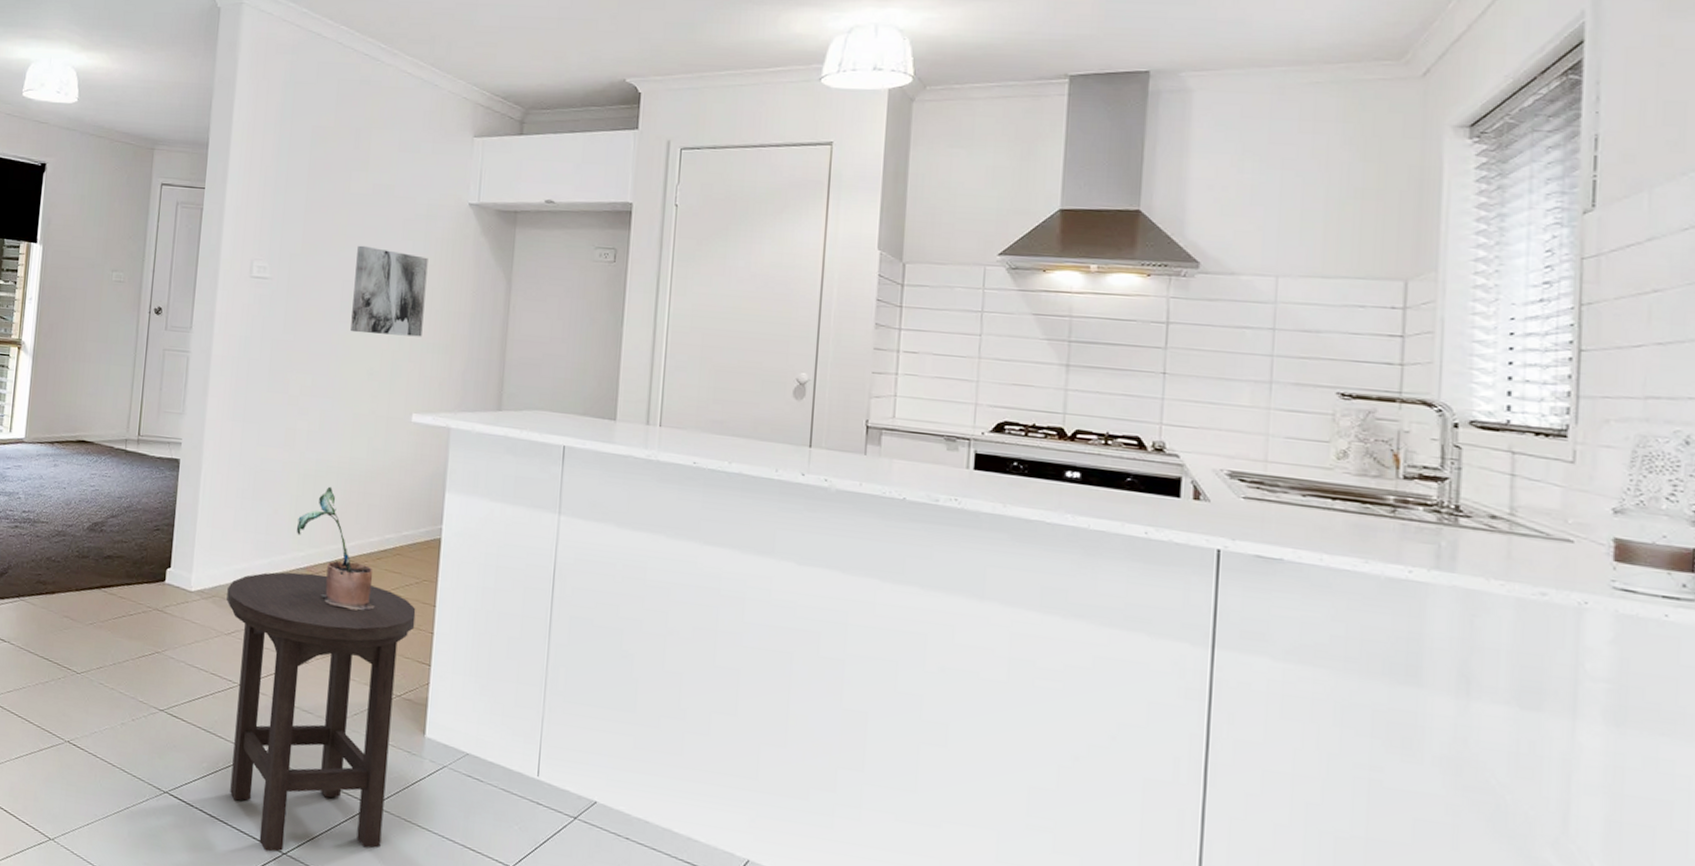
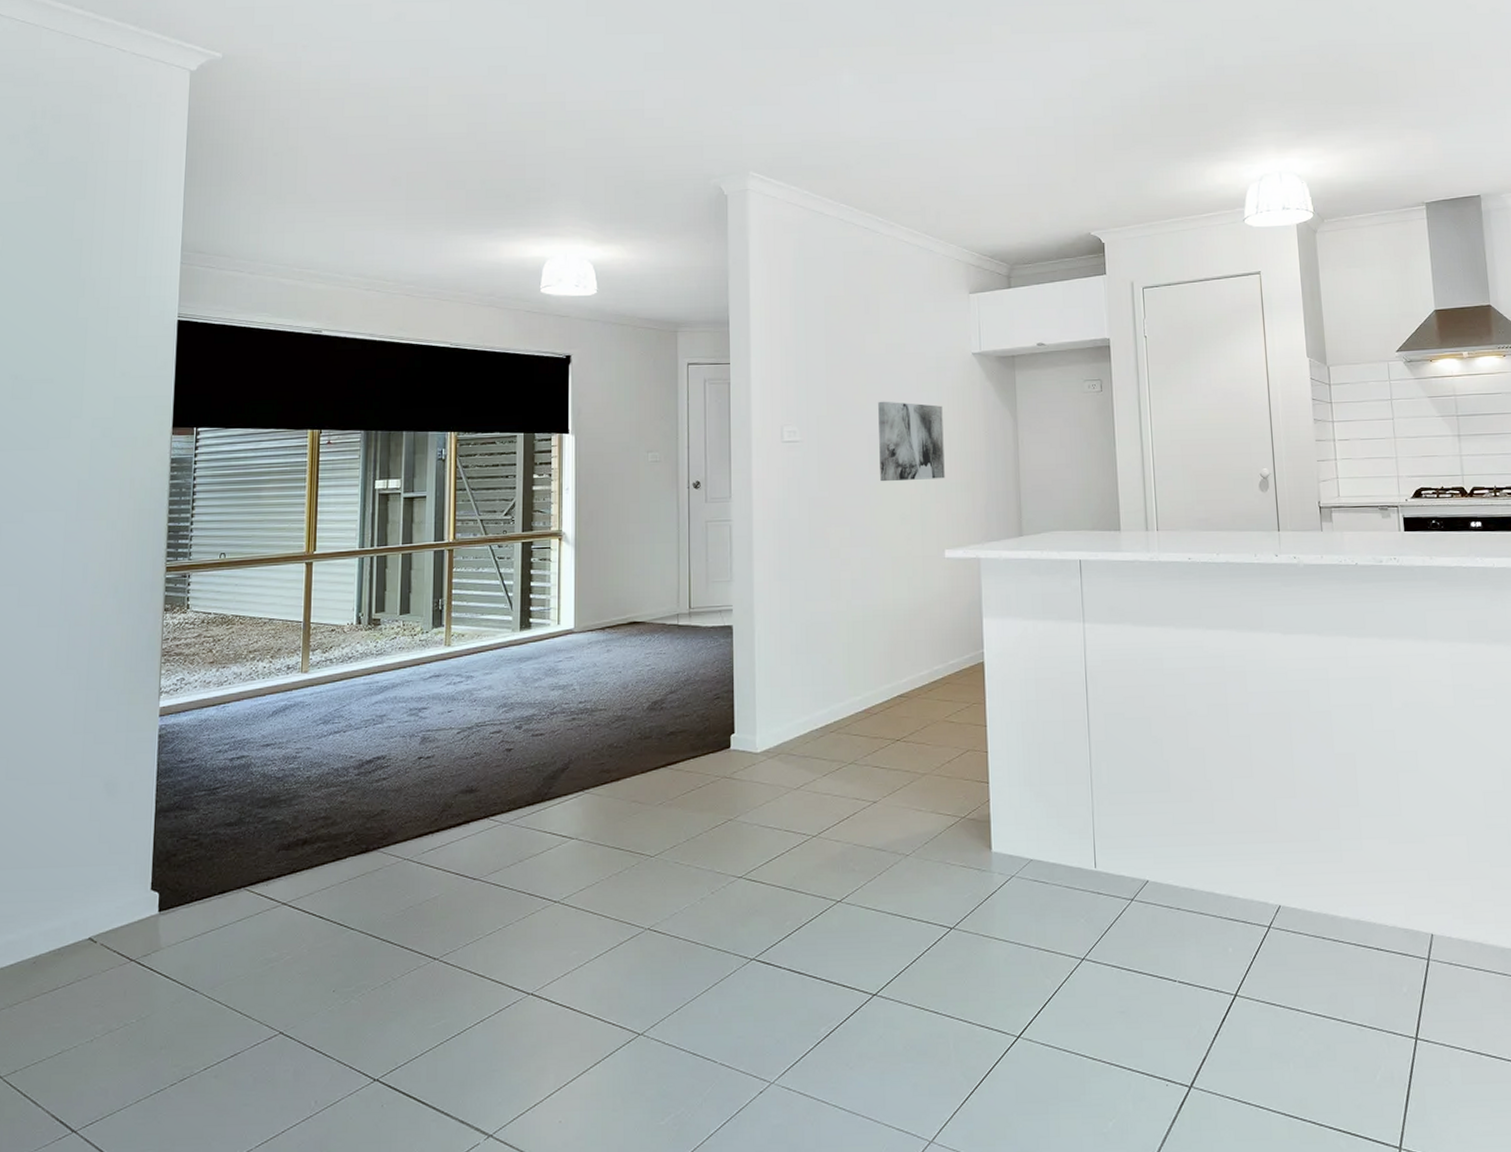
stool: present [226,572,416,852] -> none [792,714,970,996]
potted plant: present [297,486,375,611] -> none [852,629,932,743]

